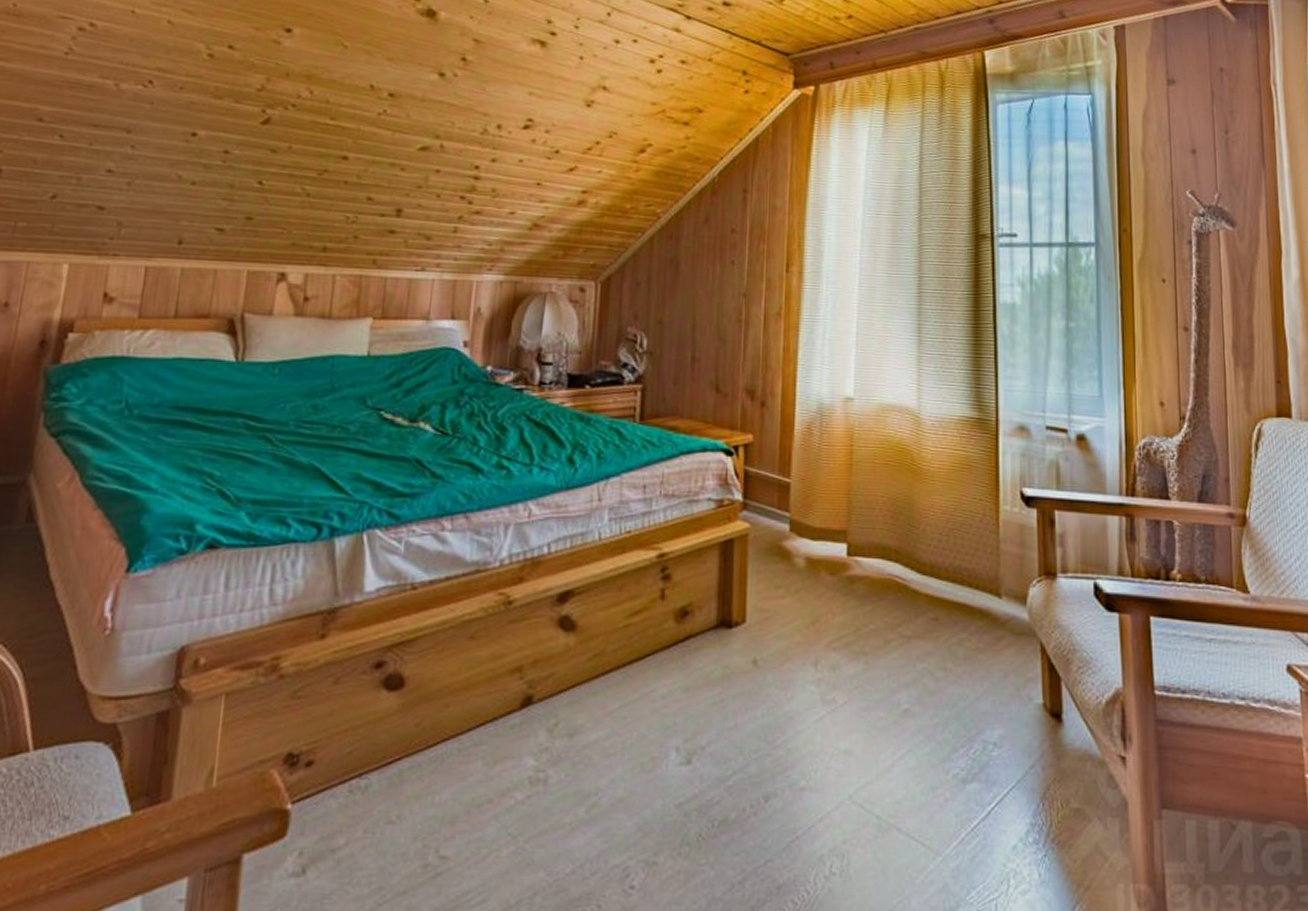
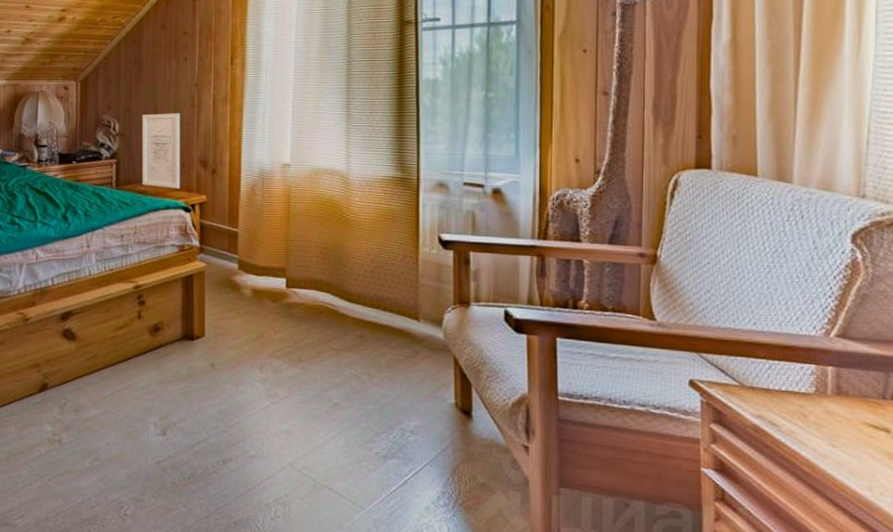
wall art: none [673,328,724,426] -> present [142,113,180,189]

